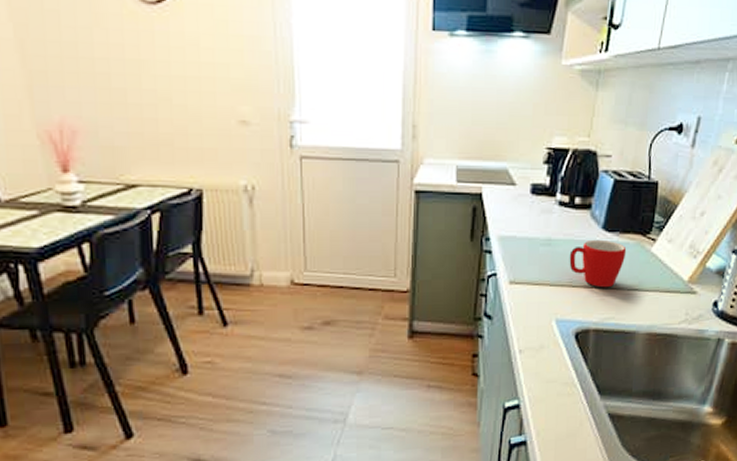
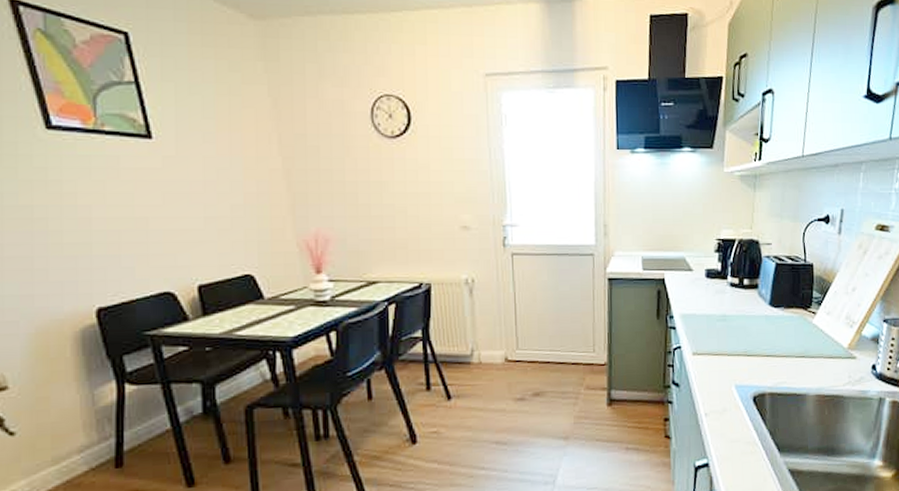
mug: present [569,239,627,287] -> none [742,314,792,355]

